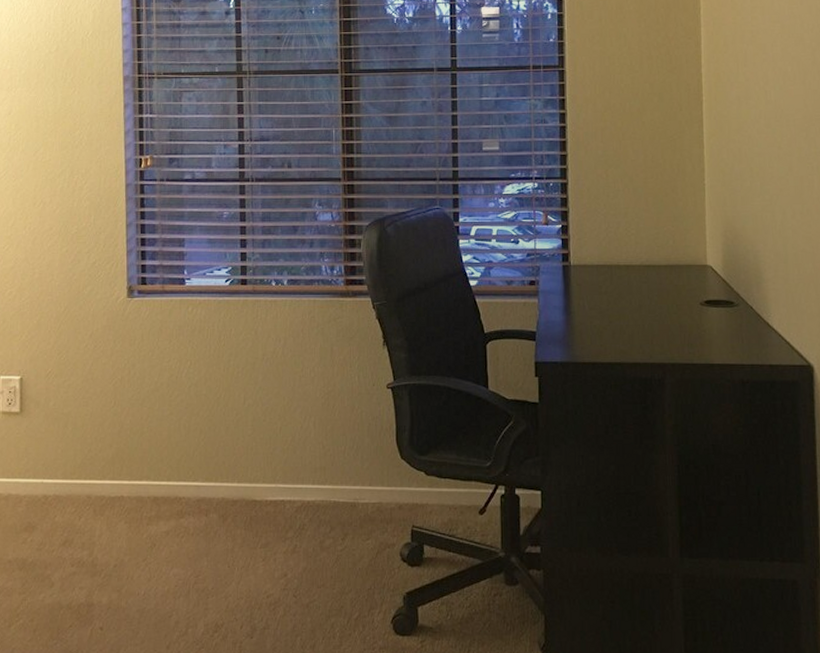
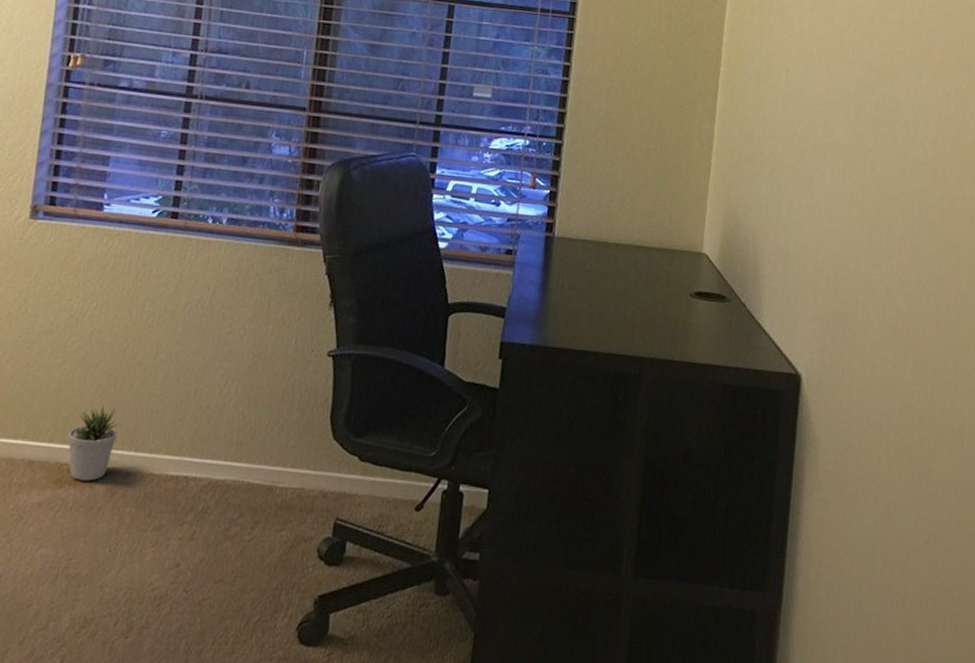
potted plant: none [182,447,222,511] -> present [68,405,119,481]

